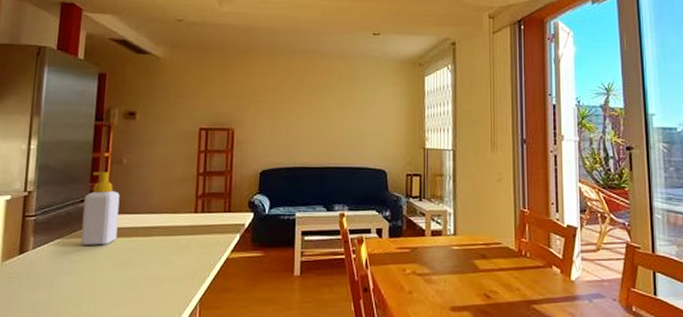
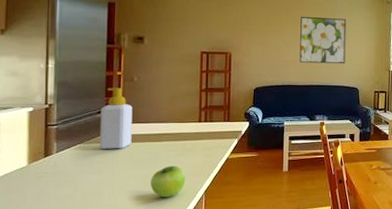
fruit: none [136,266,178,307] -> present [151,165,186,198]
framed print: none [314,84,370,141] -> present [299,16,347,64]

